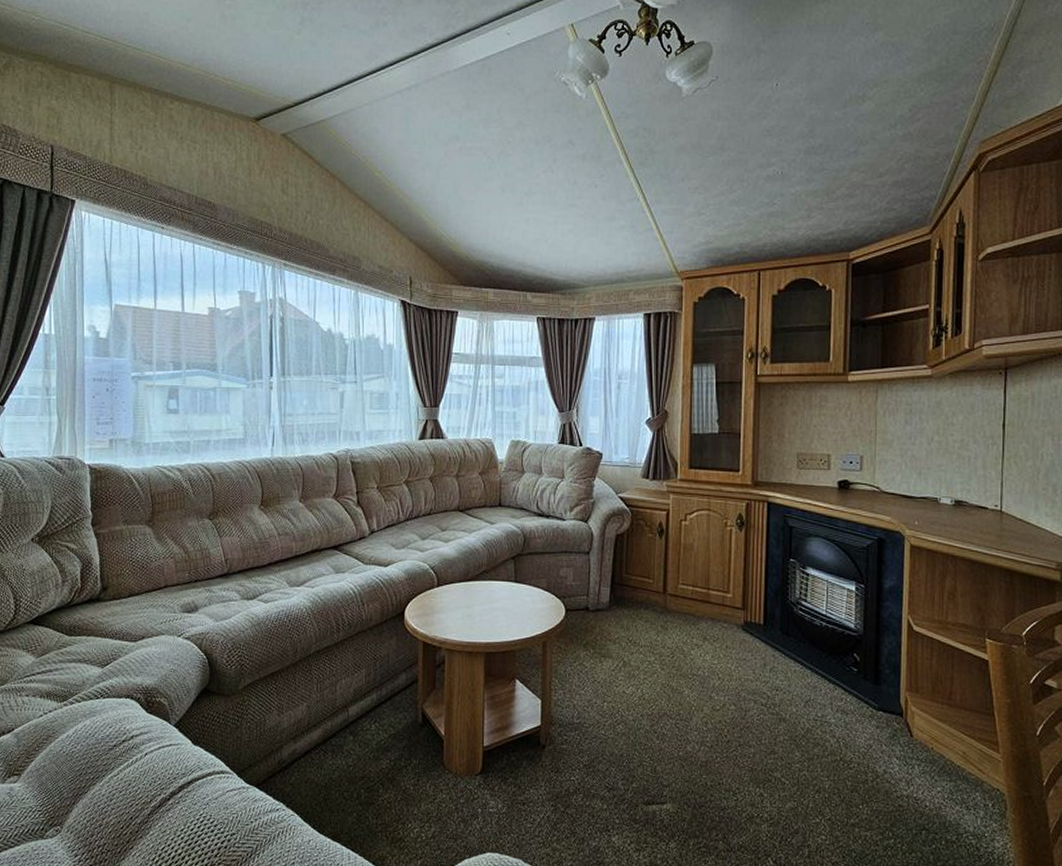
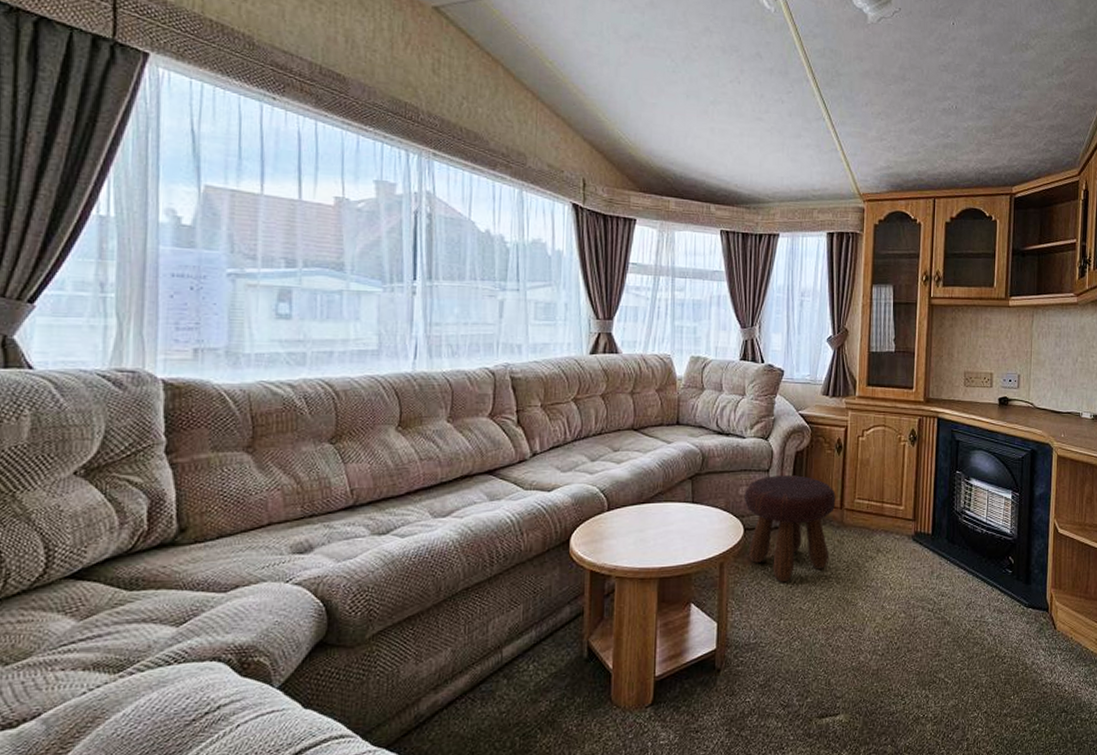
footstool: none [565,558,658,664] -> present [744,475,836,582]

